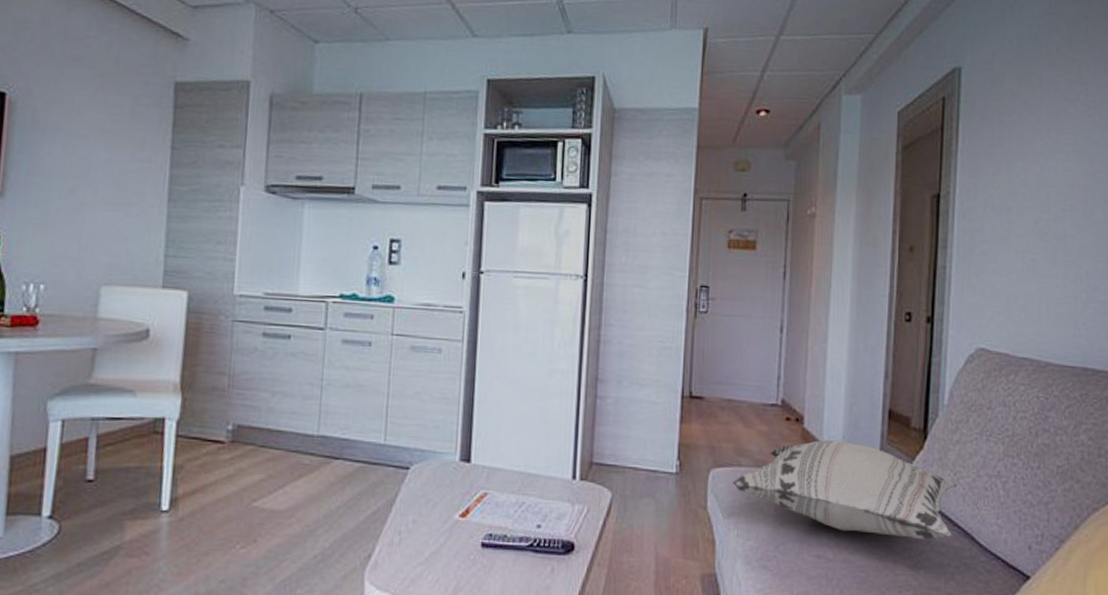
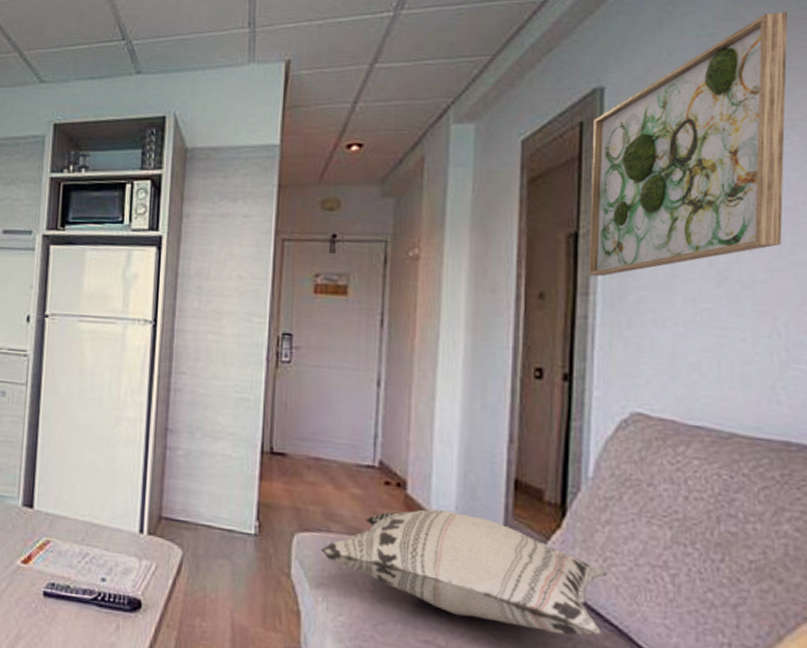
wall art: none [946,10,1093,232] -> present [587,11,788,277]

